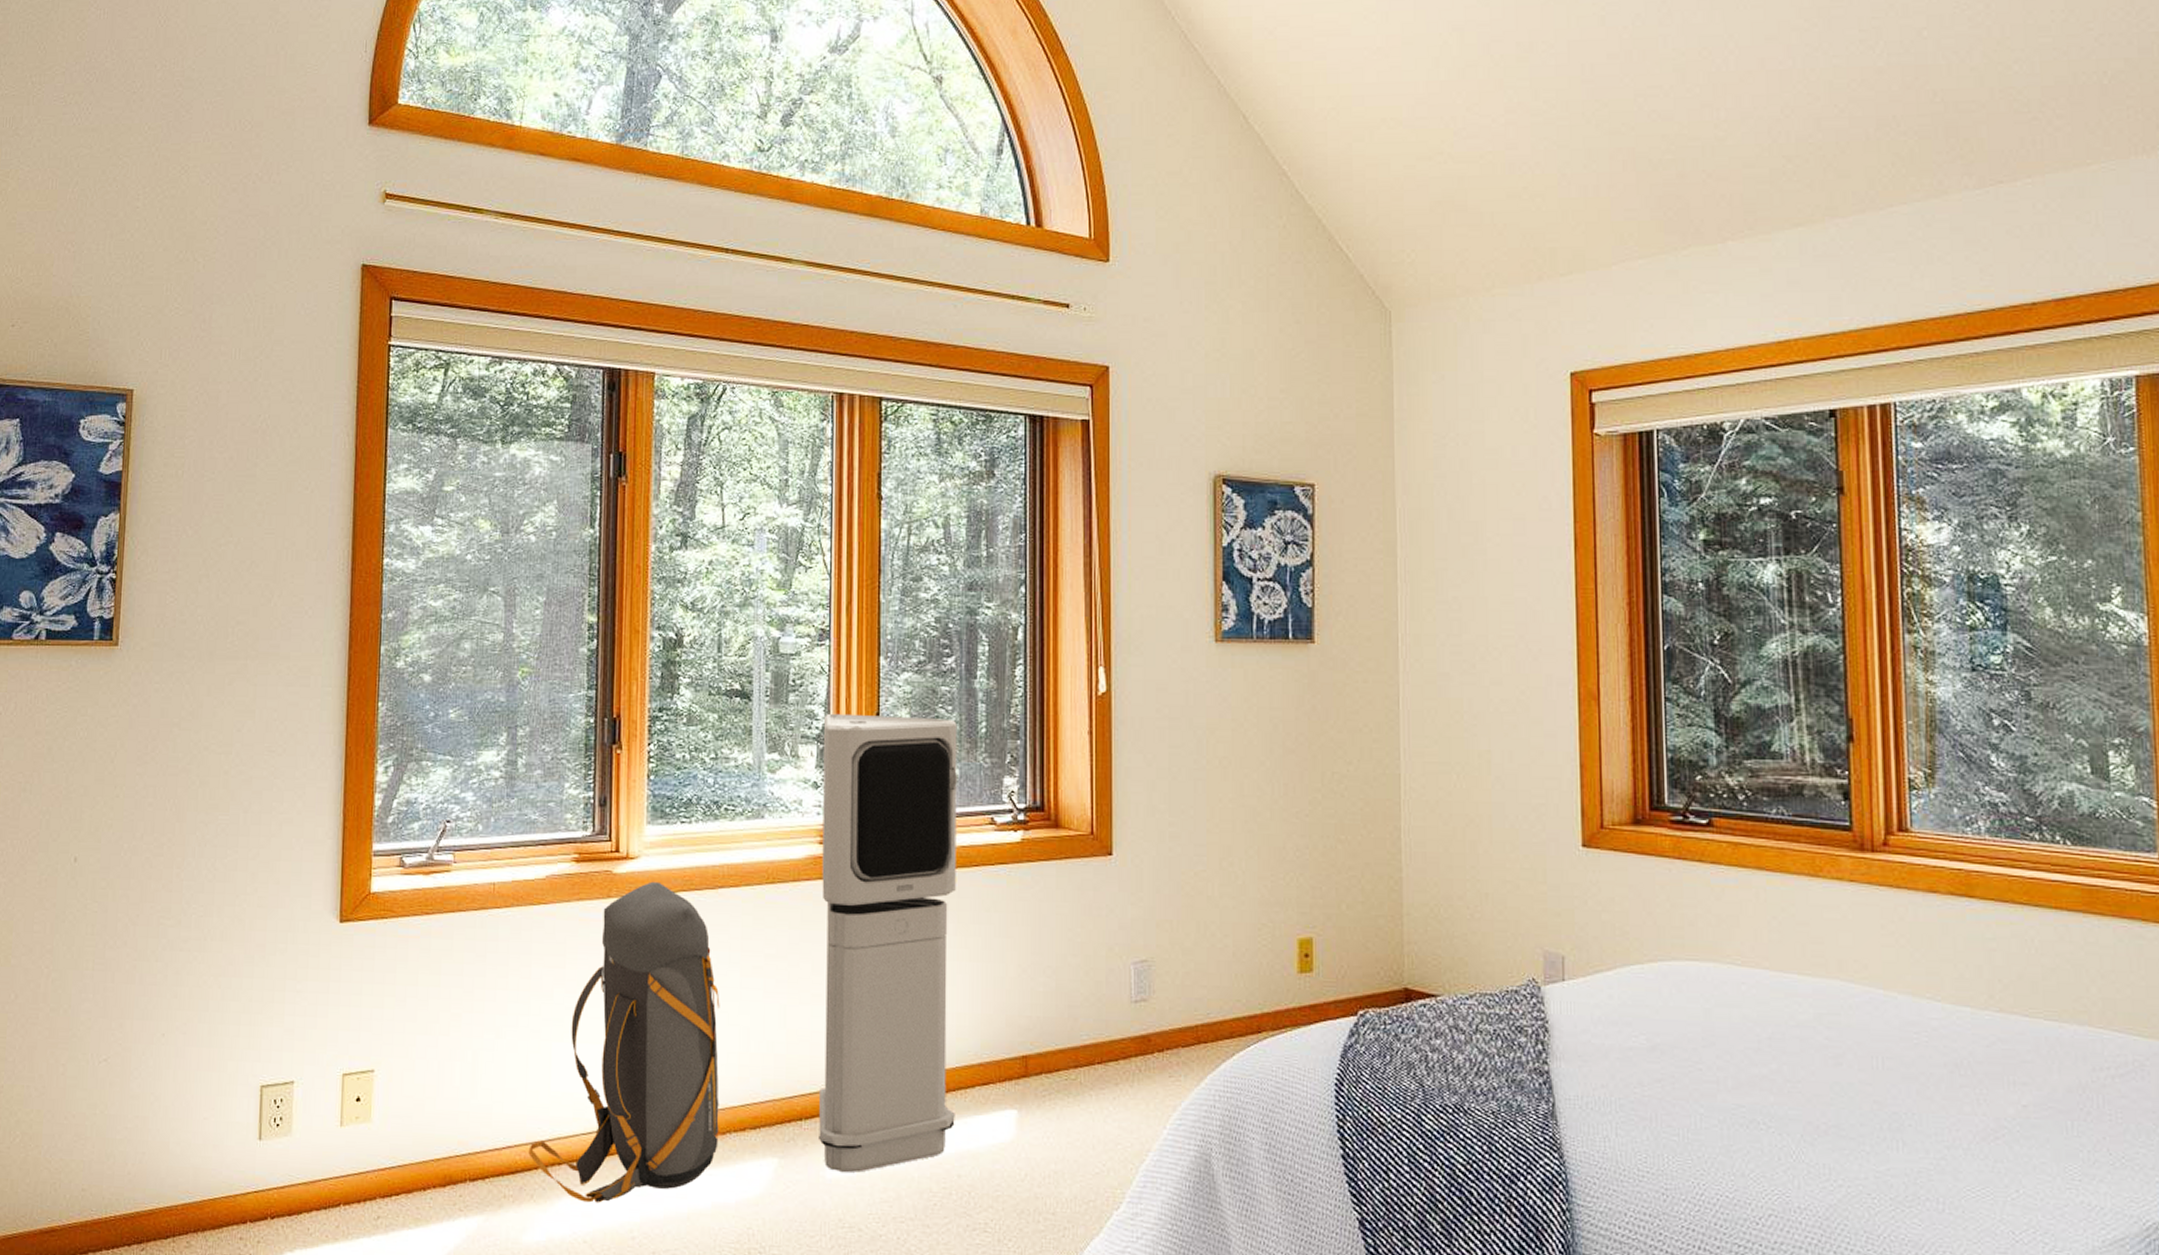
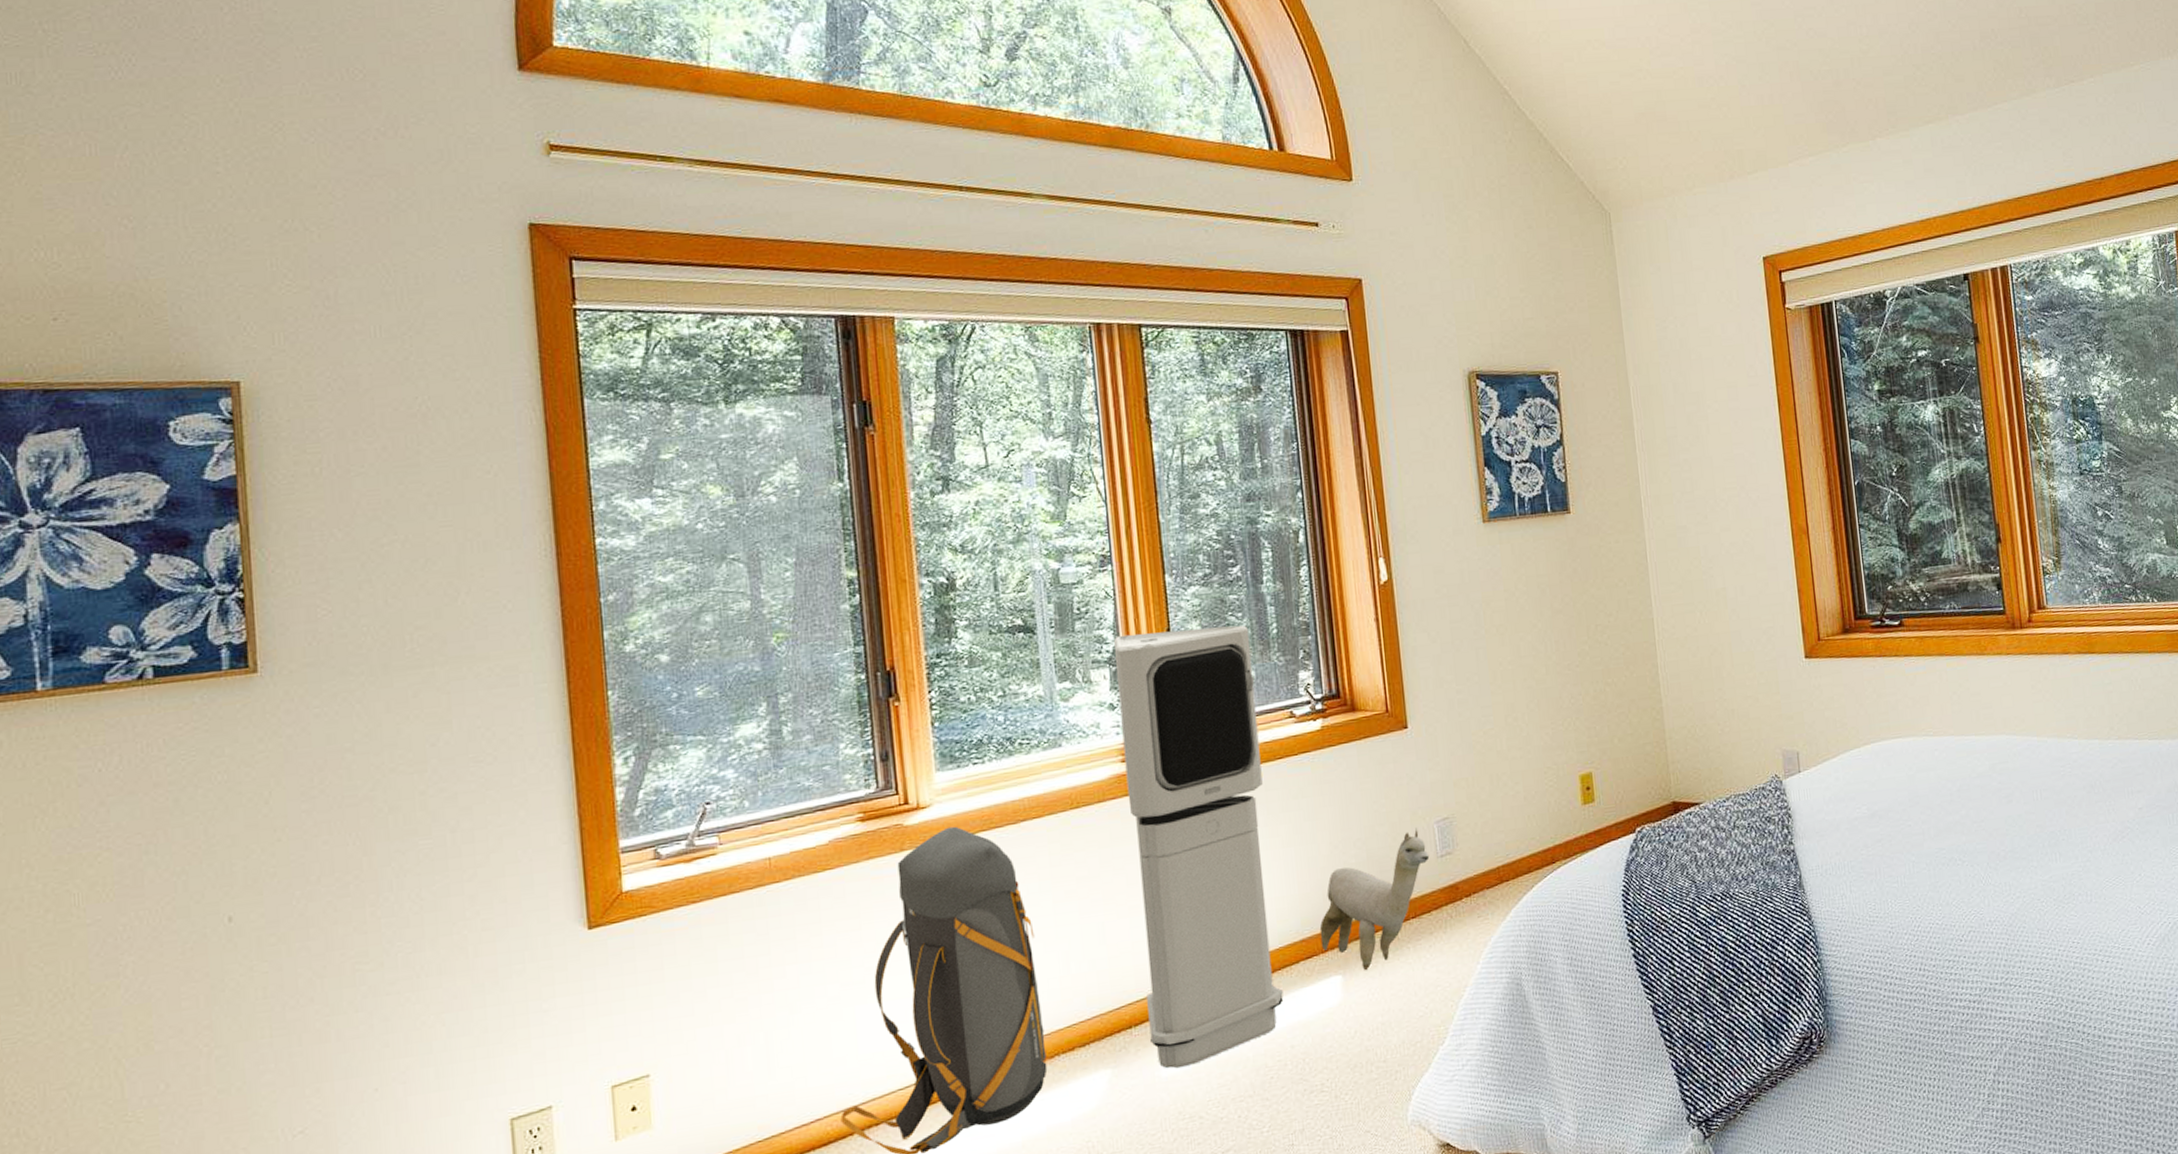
plush toy: none [999,965,1123,1111] -> present [1319,827,1430,971]

